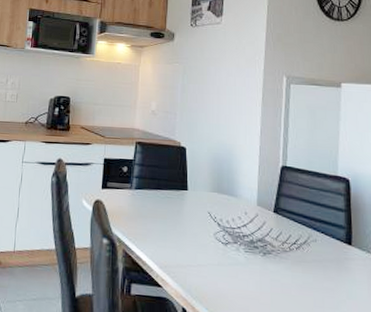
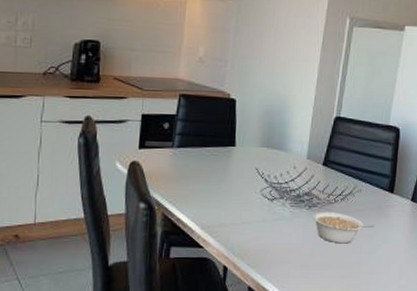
legume: none [267,259,336,296] -> present [311,211,375,244]

